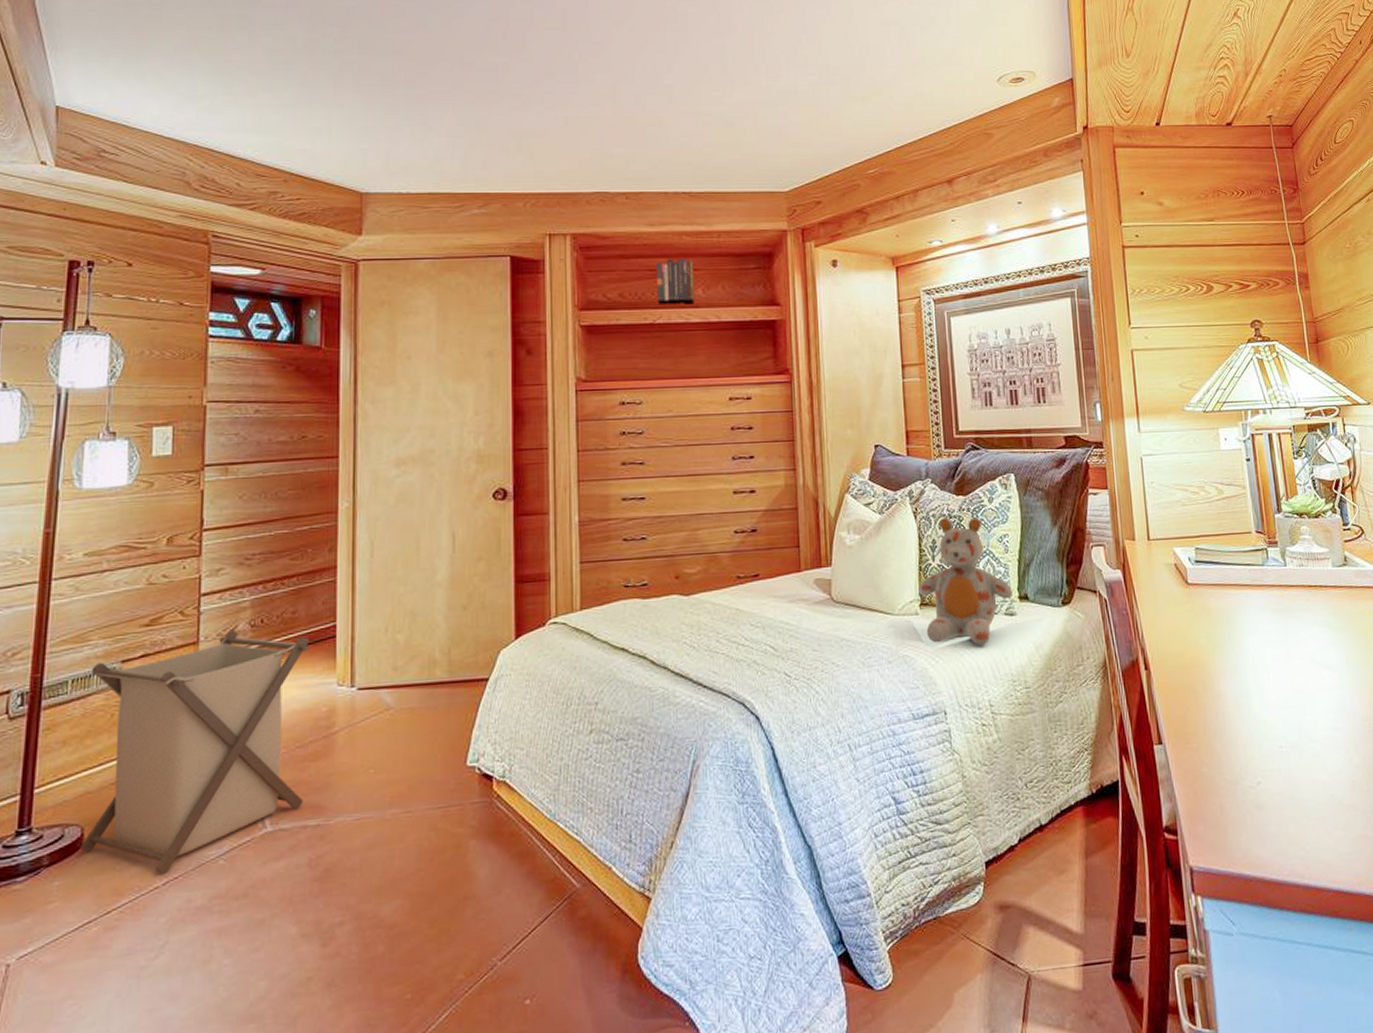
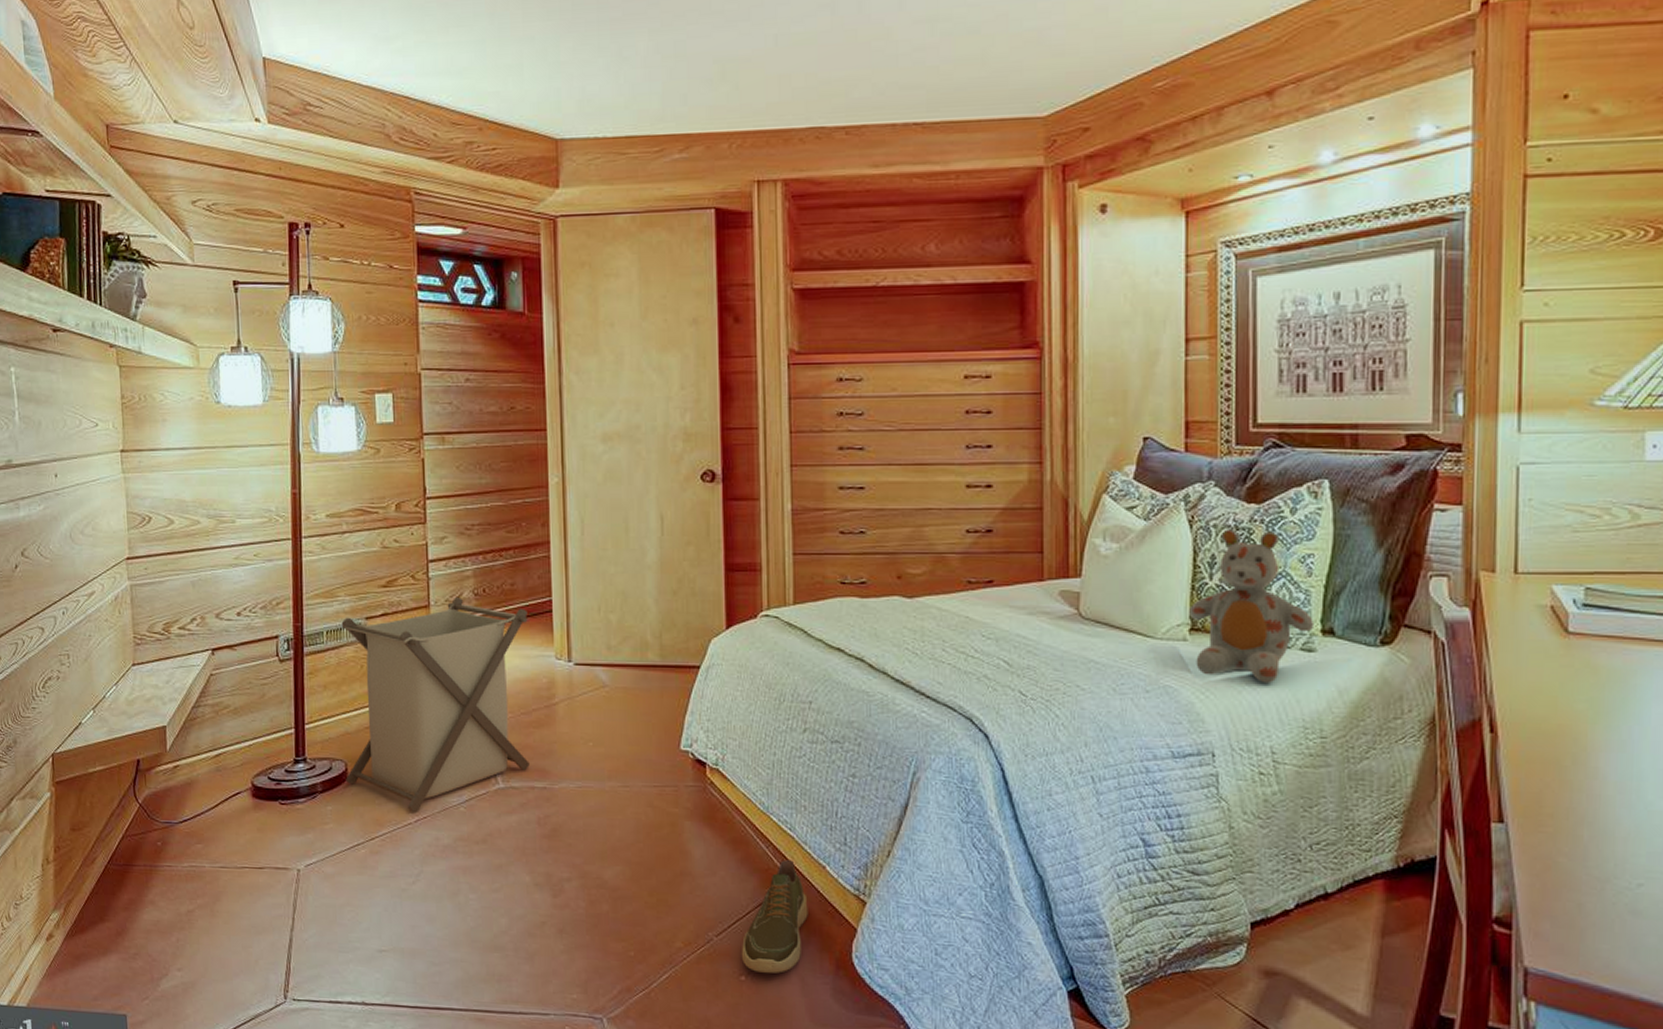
shoe: none [526,866,595,993] -> present [741,860,808,974]
books: present [657,258,694,305] -> none [881,205,925,264]

